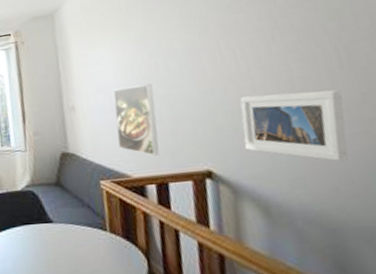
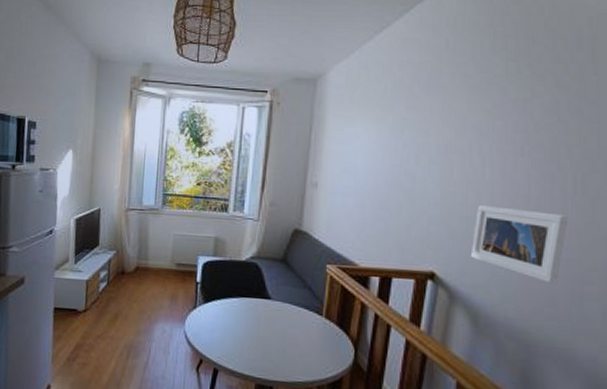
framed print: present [113,84,160,156] -> none [352,173,399,249]

